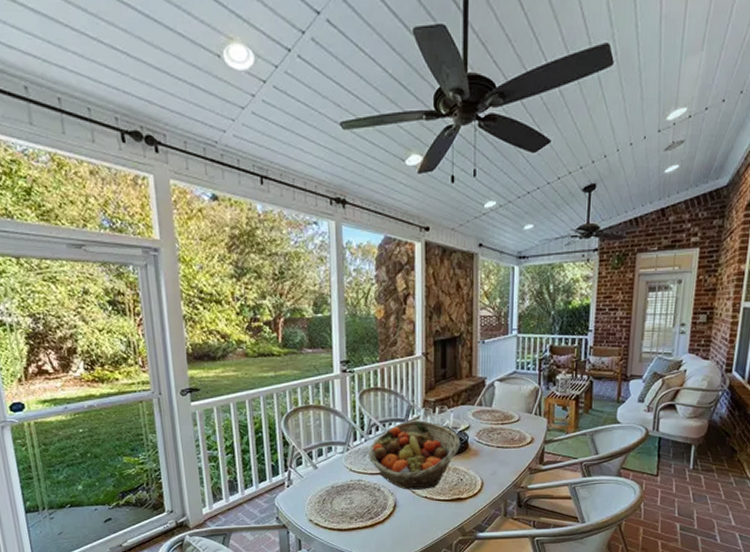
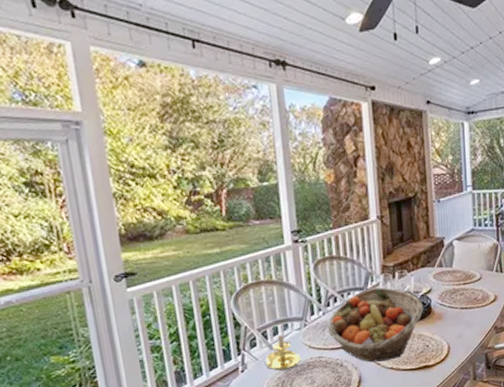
candle holder: none [308,448,342,489] -> present [264,326,301,371]

